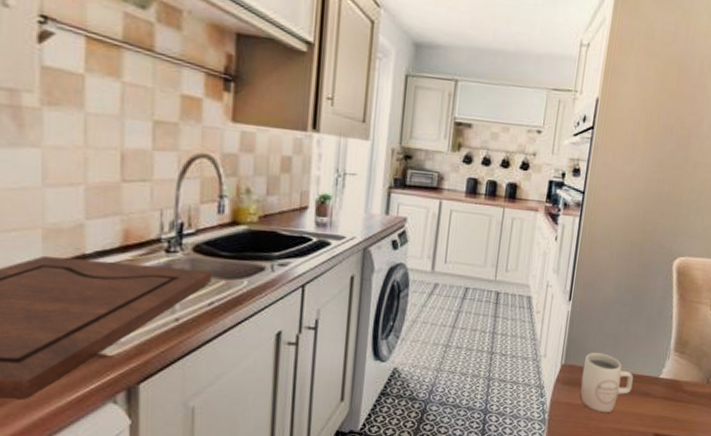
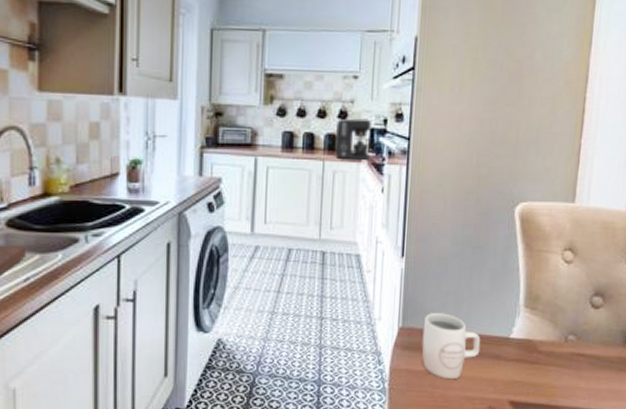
coffee maker: none [514,169,551,209] -> present [334,118,373,160]

